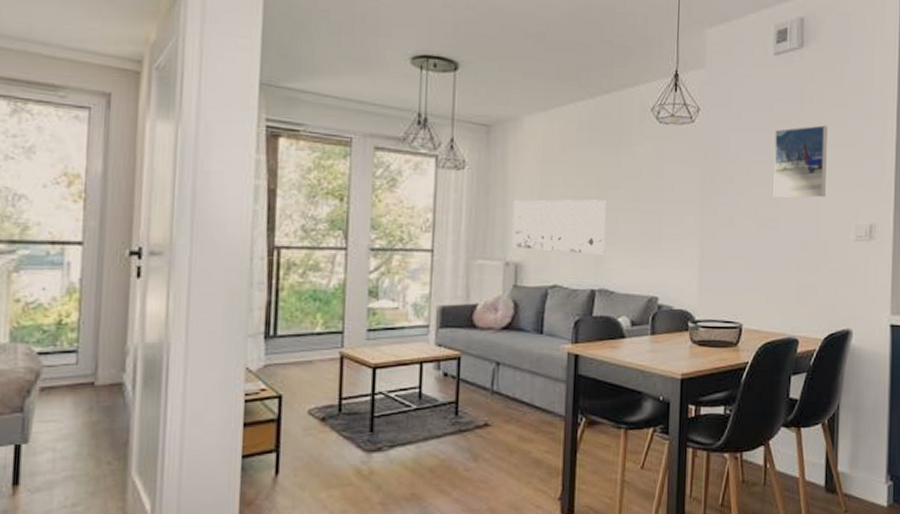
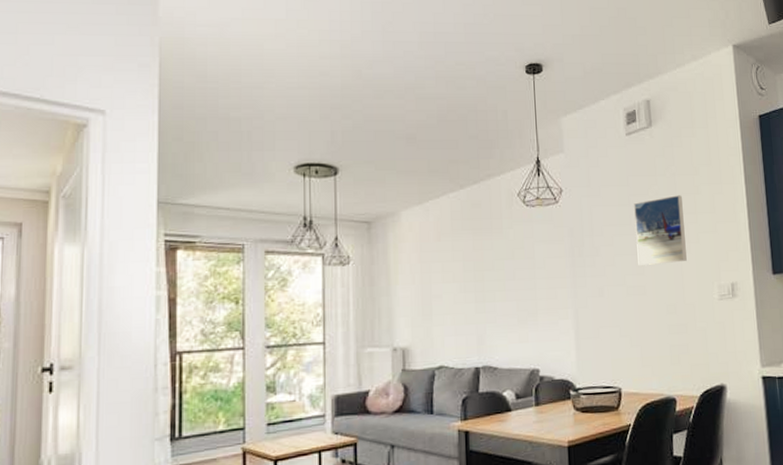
wall art: present [512,199,606,255] -> none [397,282,485,334]

